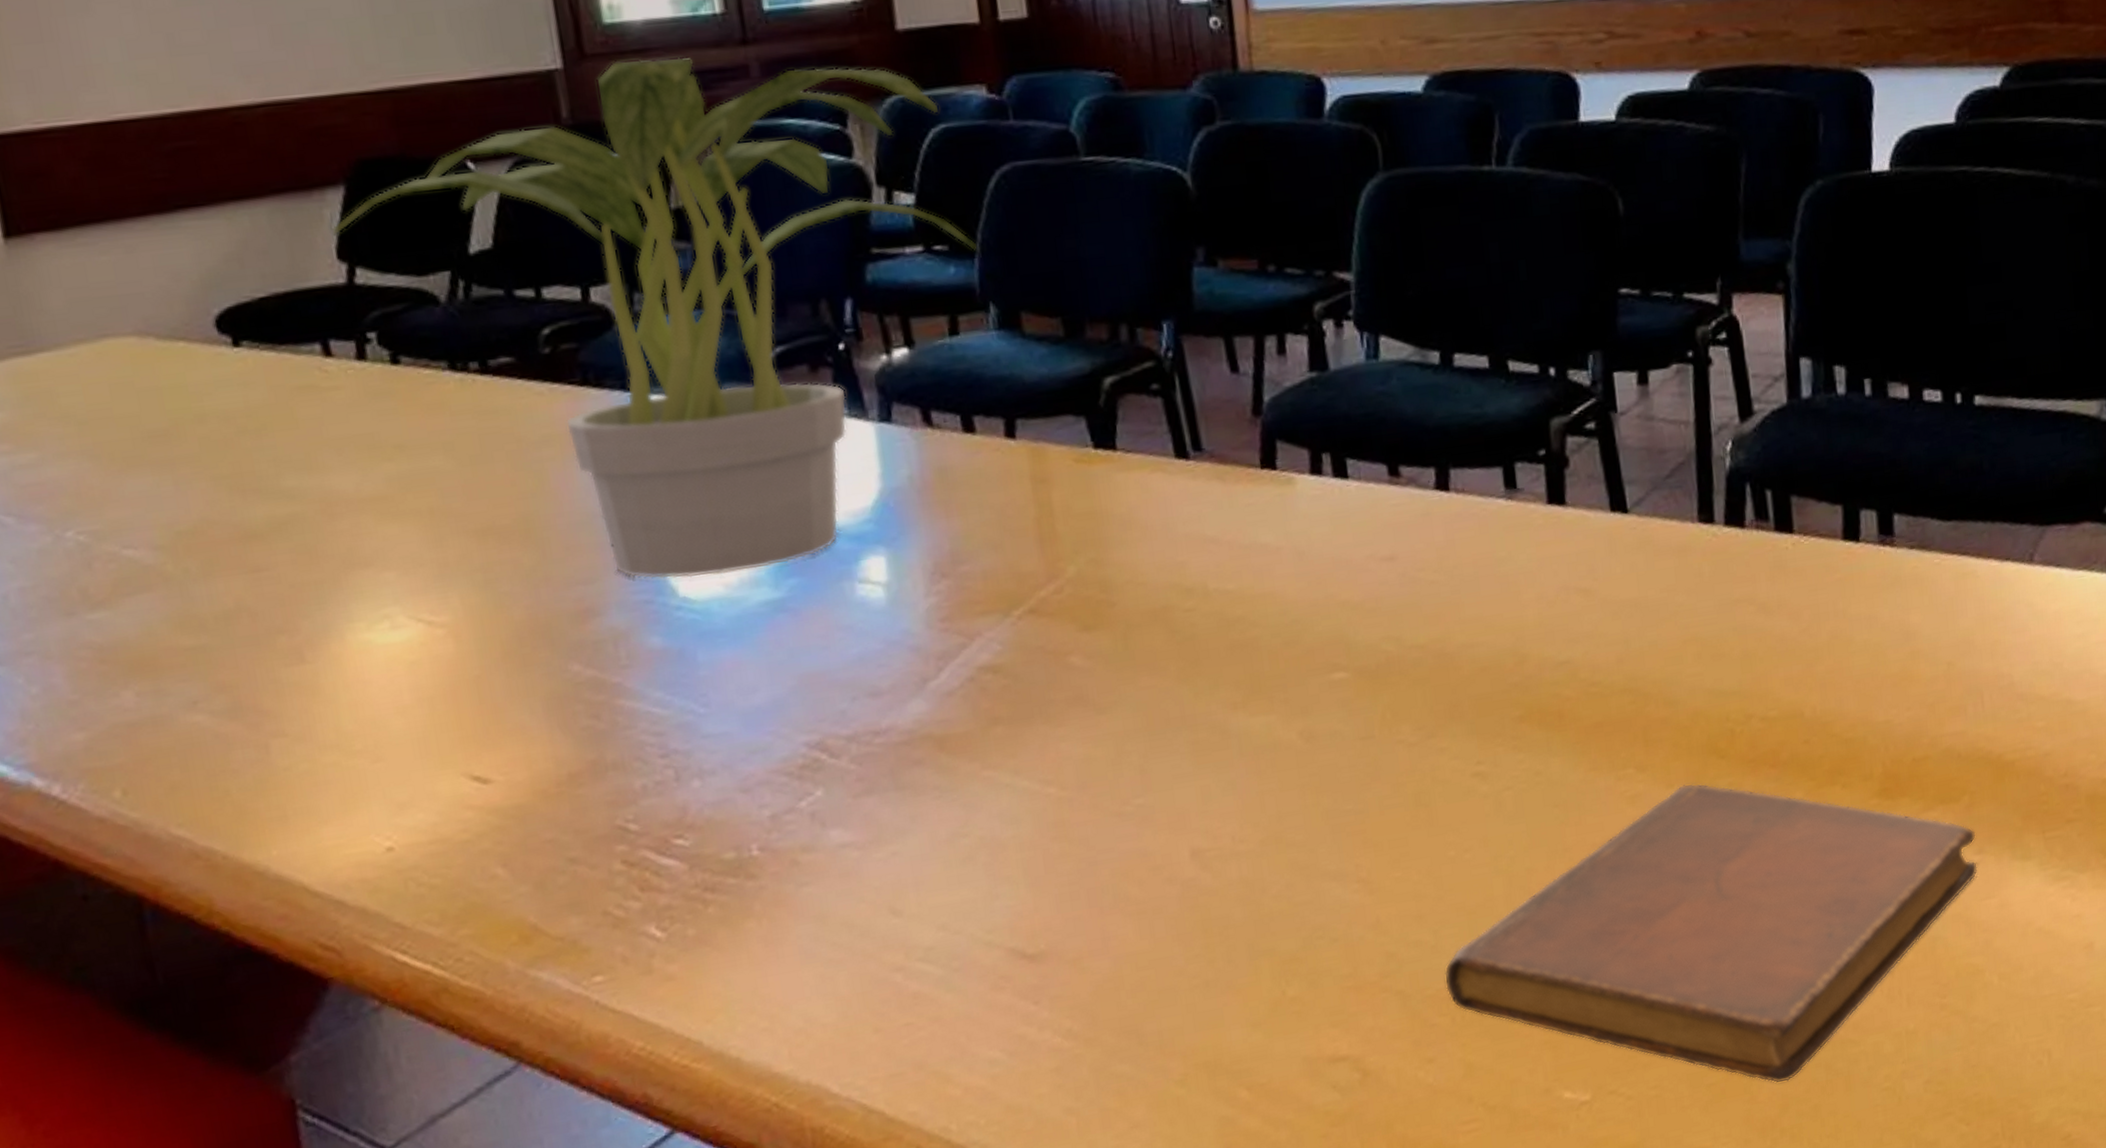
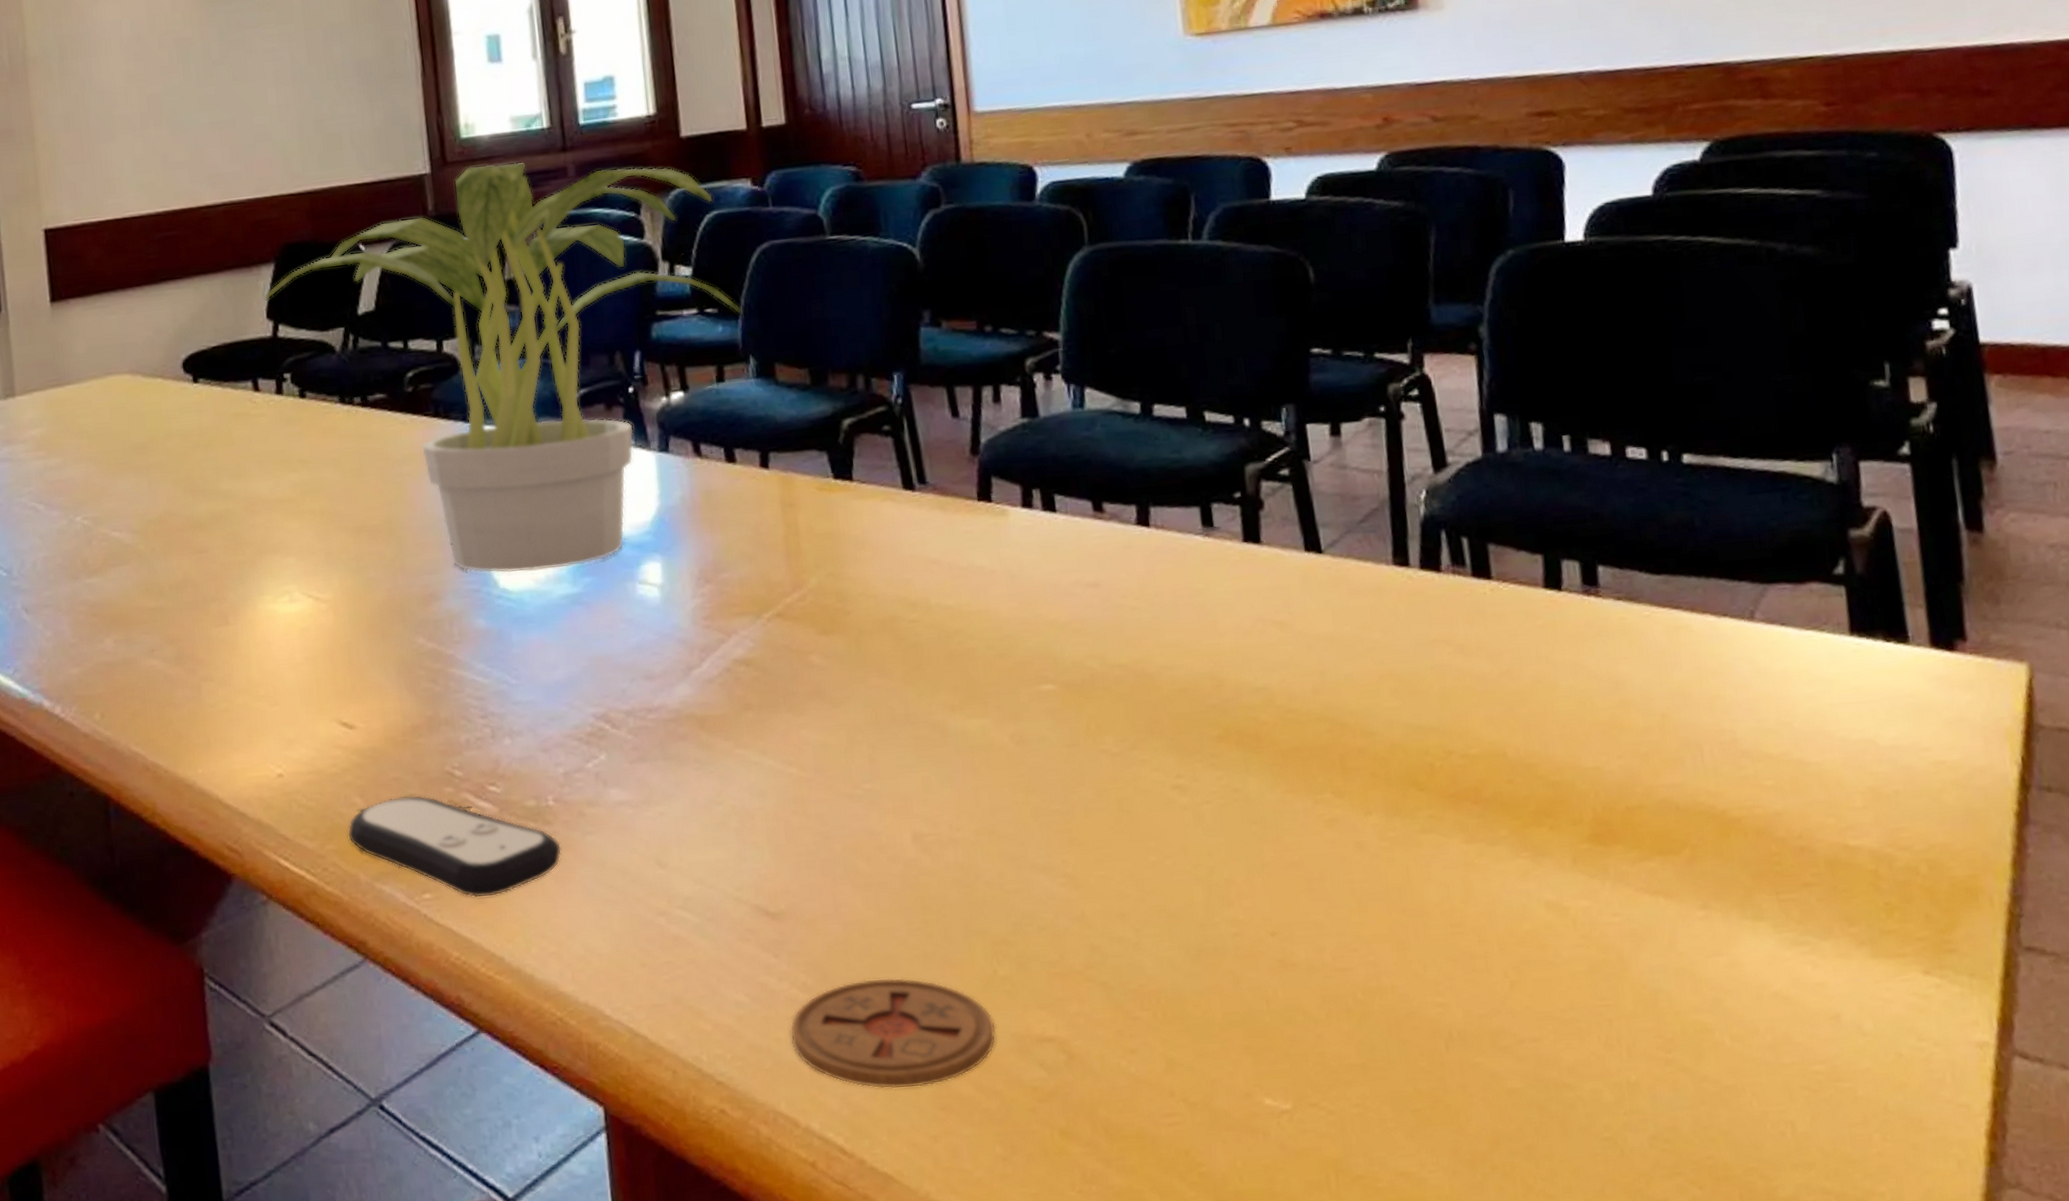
remote control: none [487,857,772,975] -> present [347,795,562,898]
coaster: none [1053,1010,1286,1136] -> present [789,977,996,1089]
notebook: present [1444,783,1978,1084] -> none [1146,812,1703,1118]

